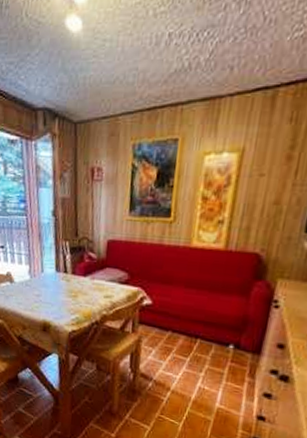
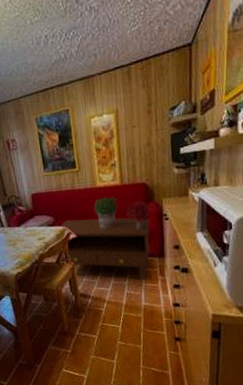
coffee table: none [124,281,253,378] -> present [59,218,150,281]
potted plant: none [180,259,217,302] -> present [93,195,120,228]
bouquet: none [222,274,258,314] -> present [126,201,152,230]

